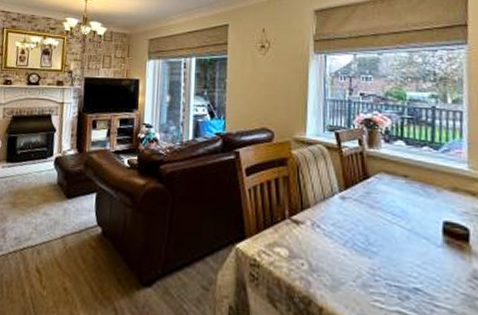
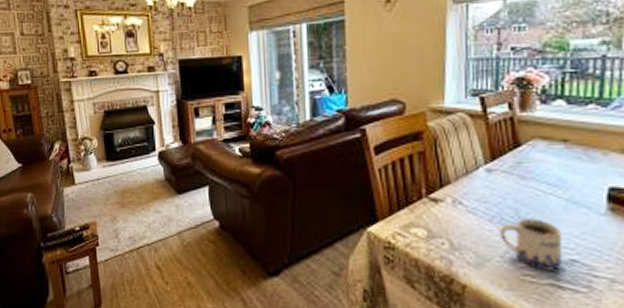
mug: none [351,244,407,299] -> present [498,218,563,271]

